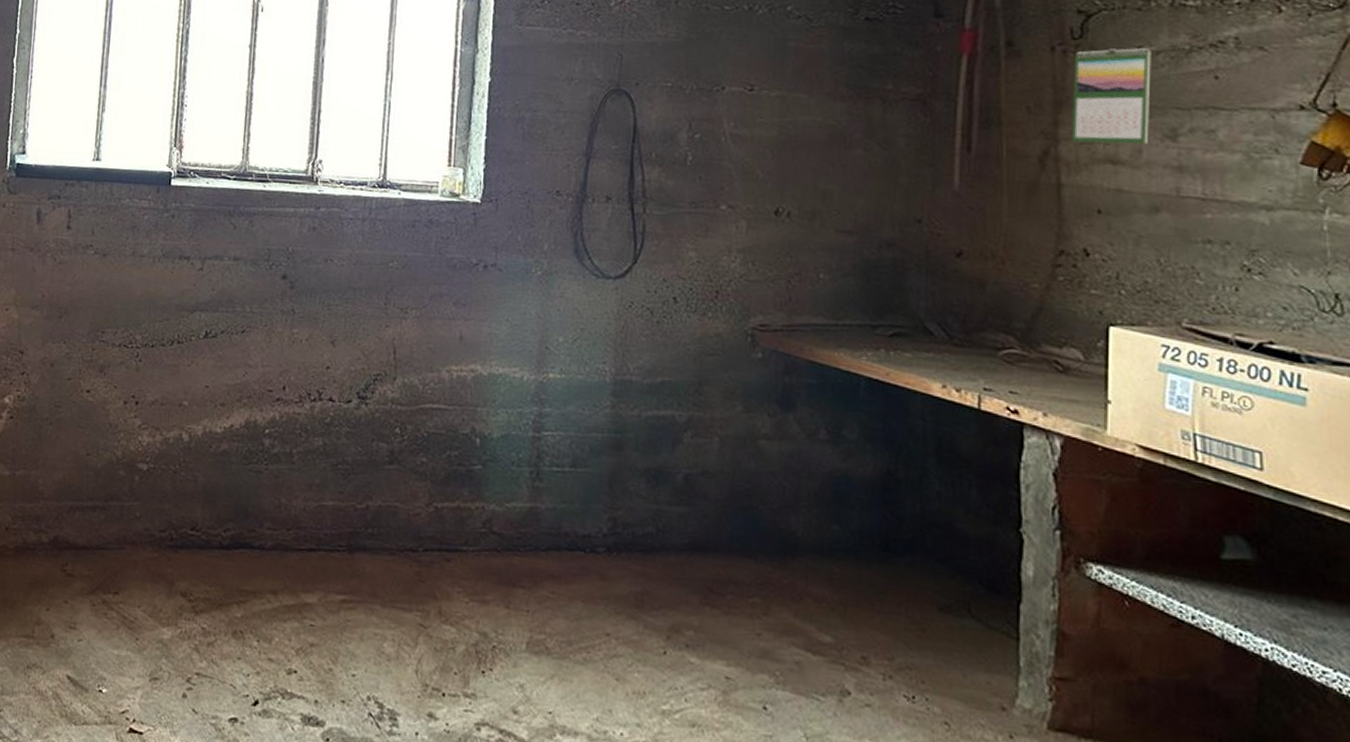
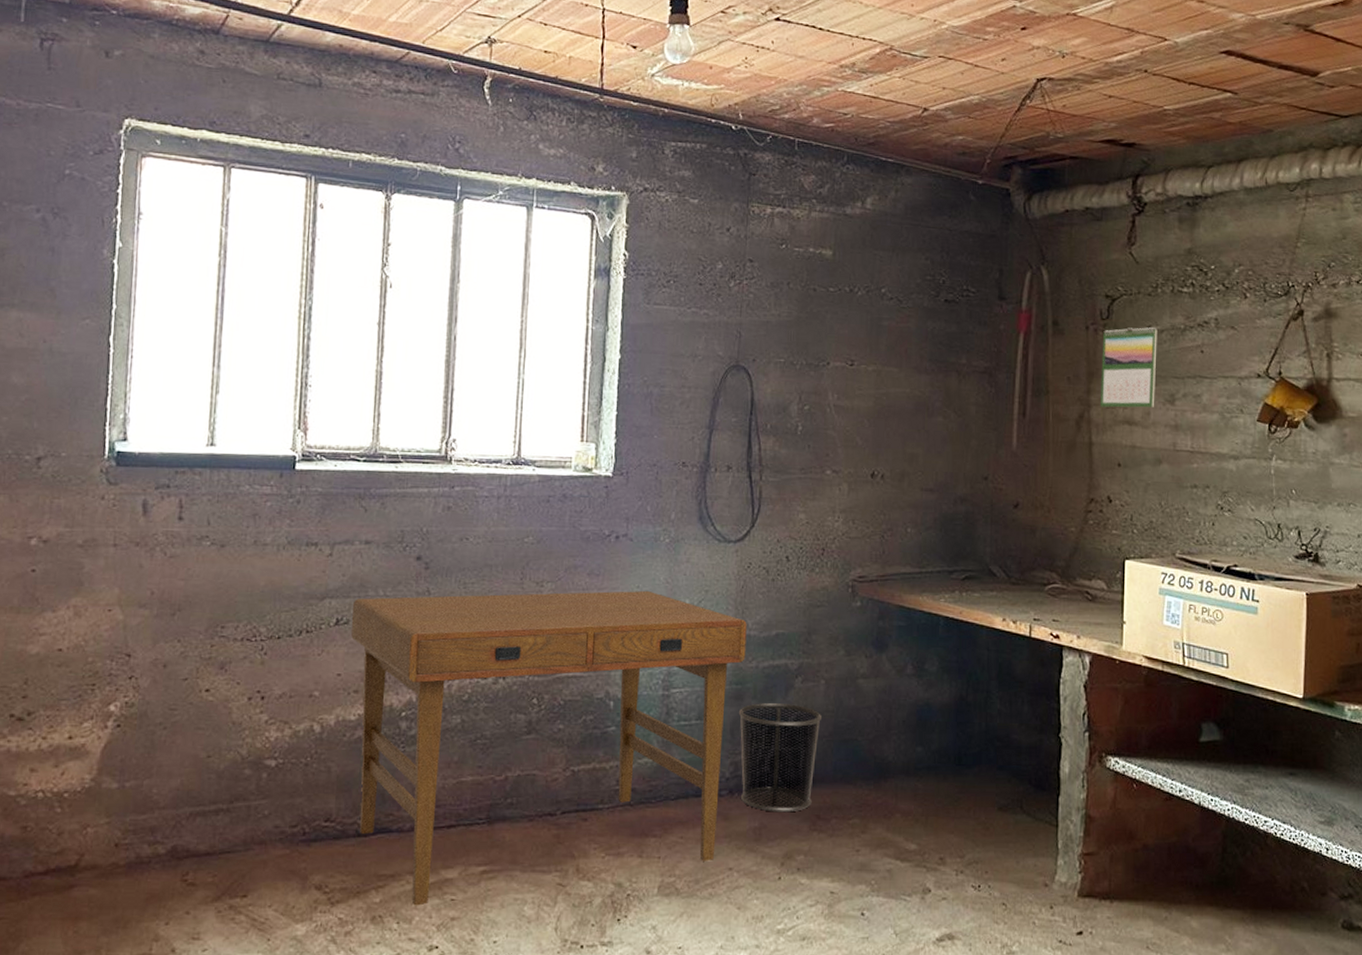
desk: none [219,313,628,627] -> present [351,590,747,906]
waste bin: none [617,455,716,581] -> present [738,703,823,813]

